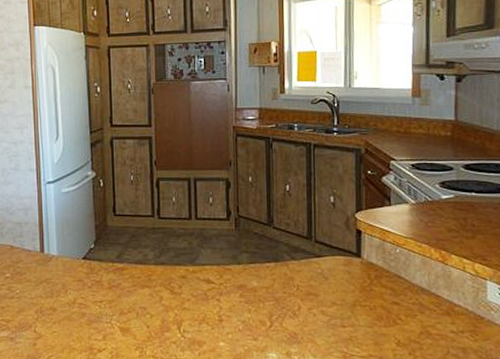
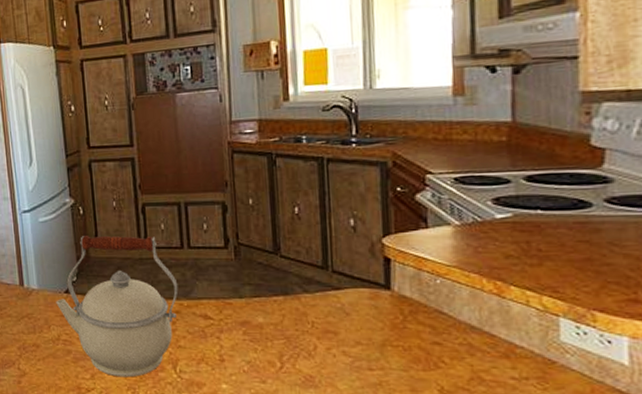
kettle: none [74,206,185,338] -> present [56,236,179,378]

